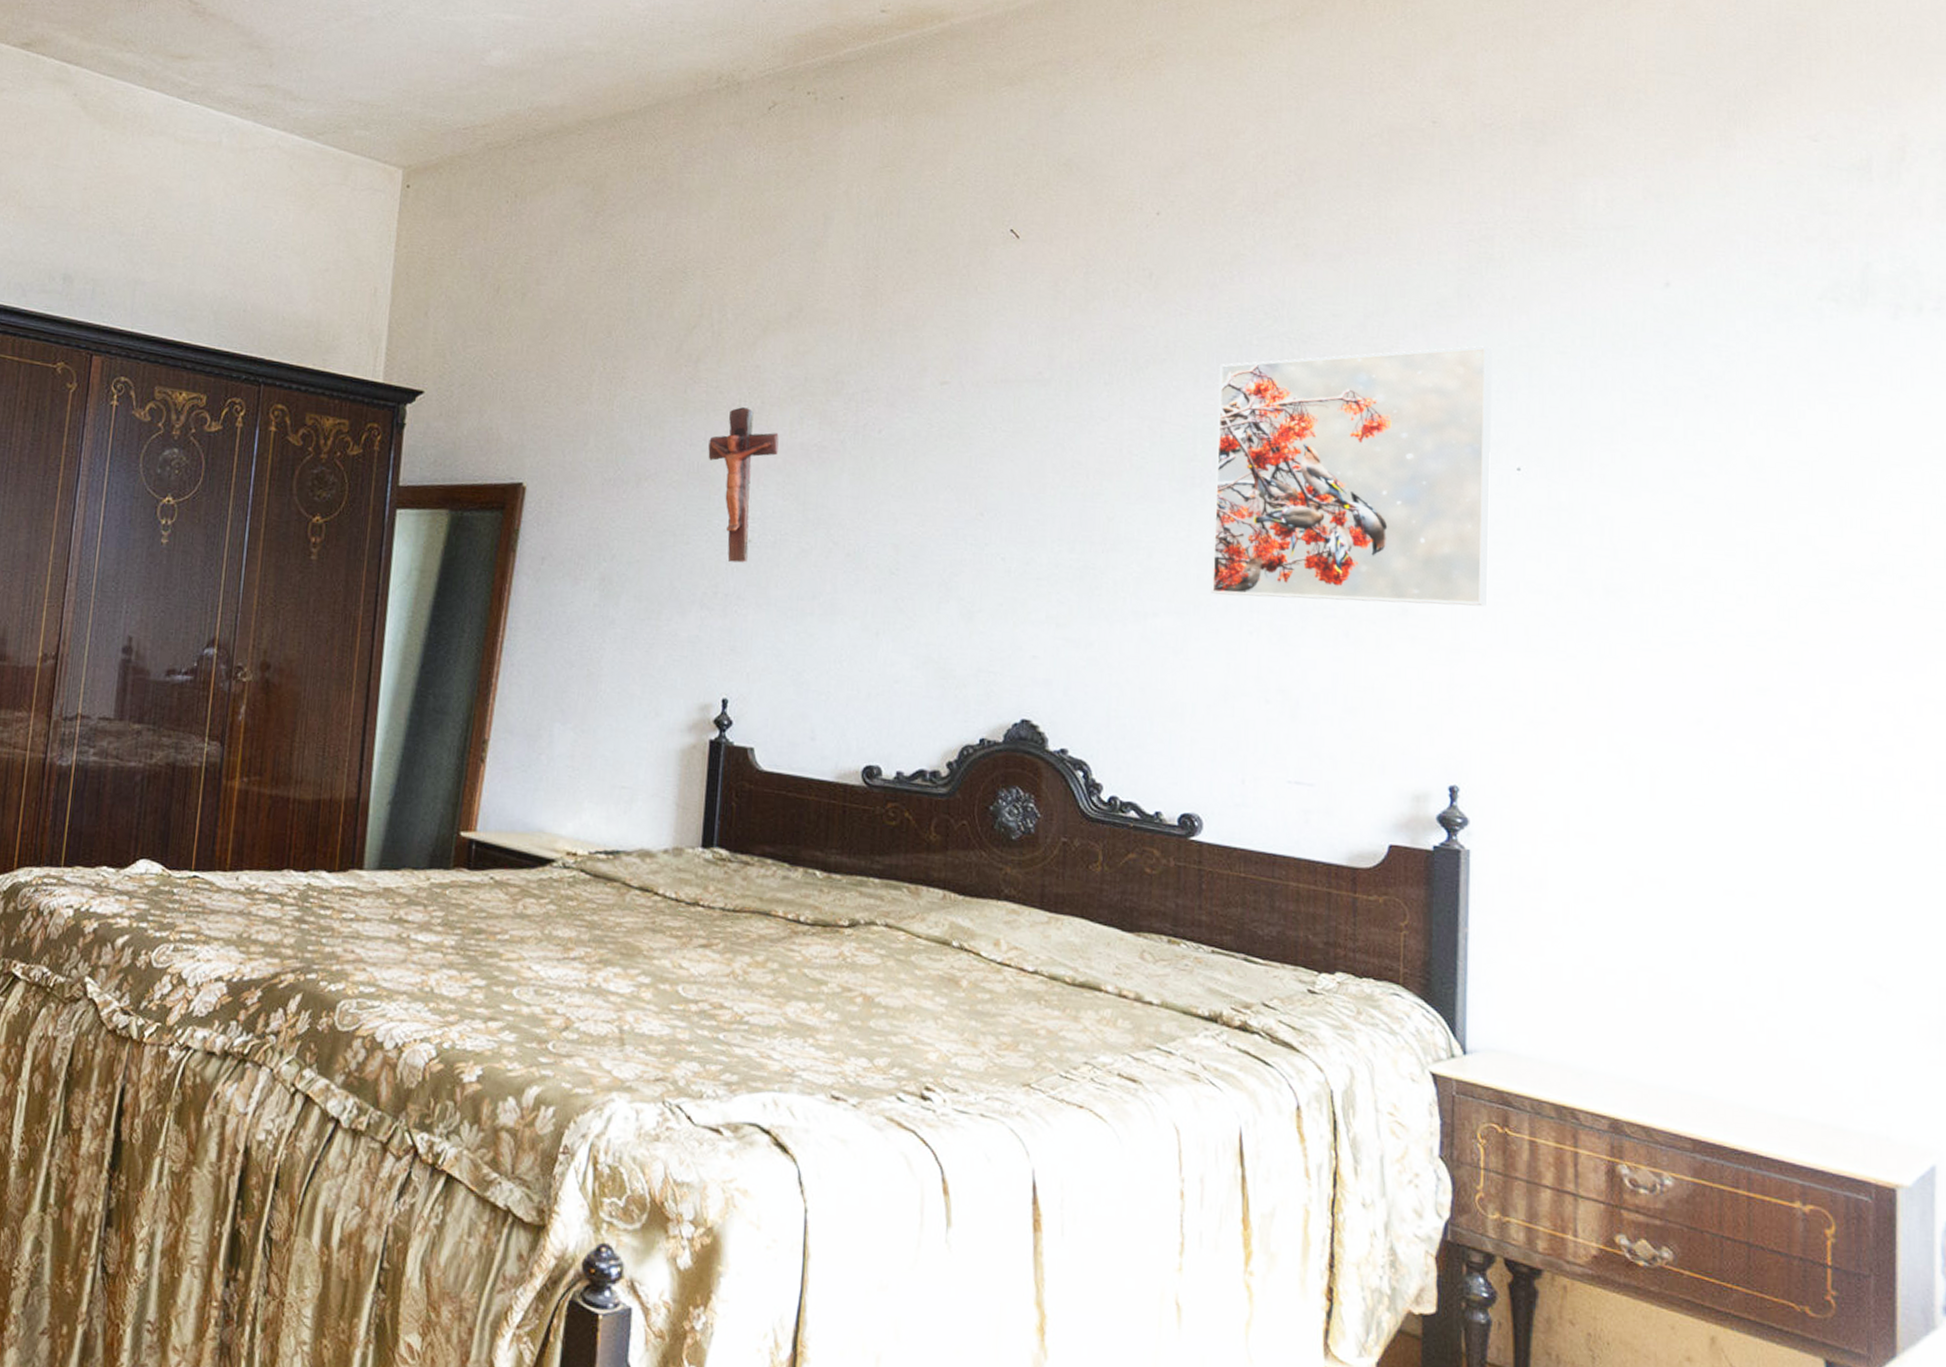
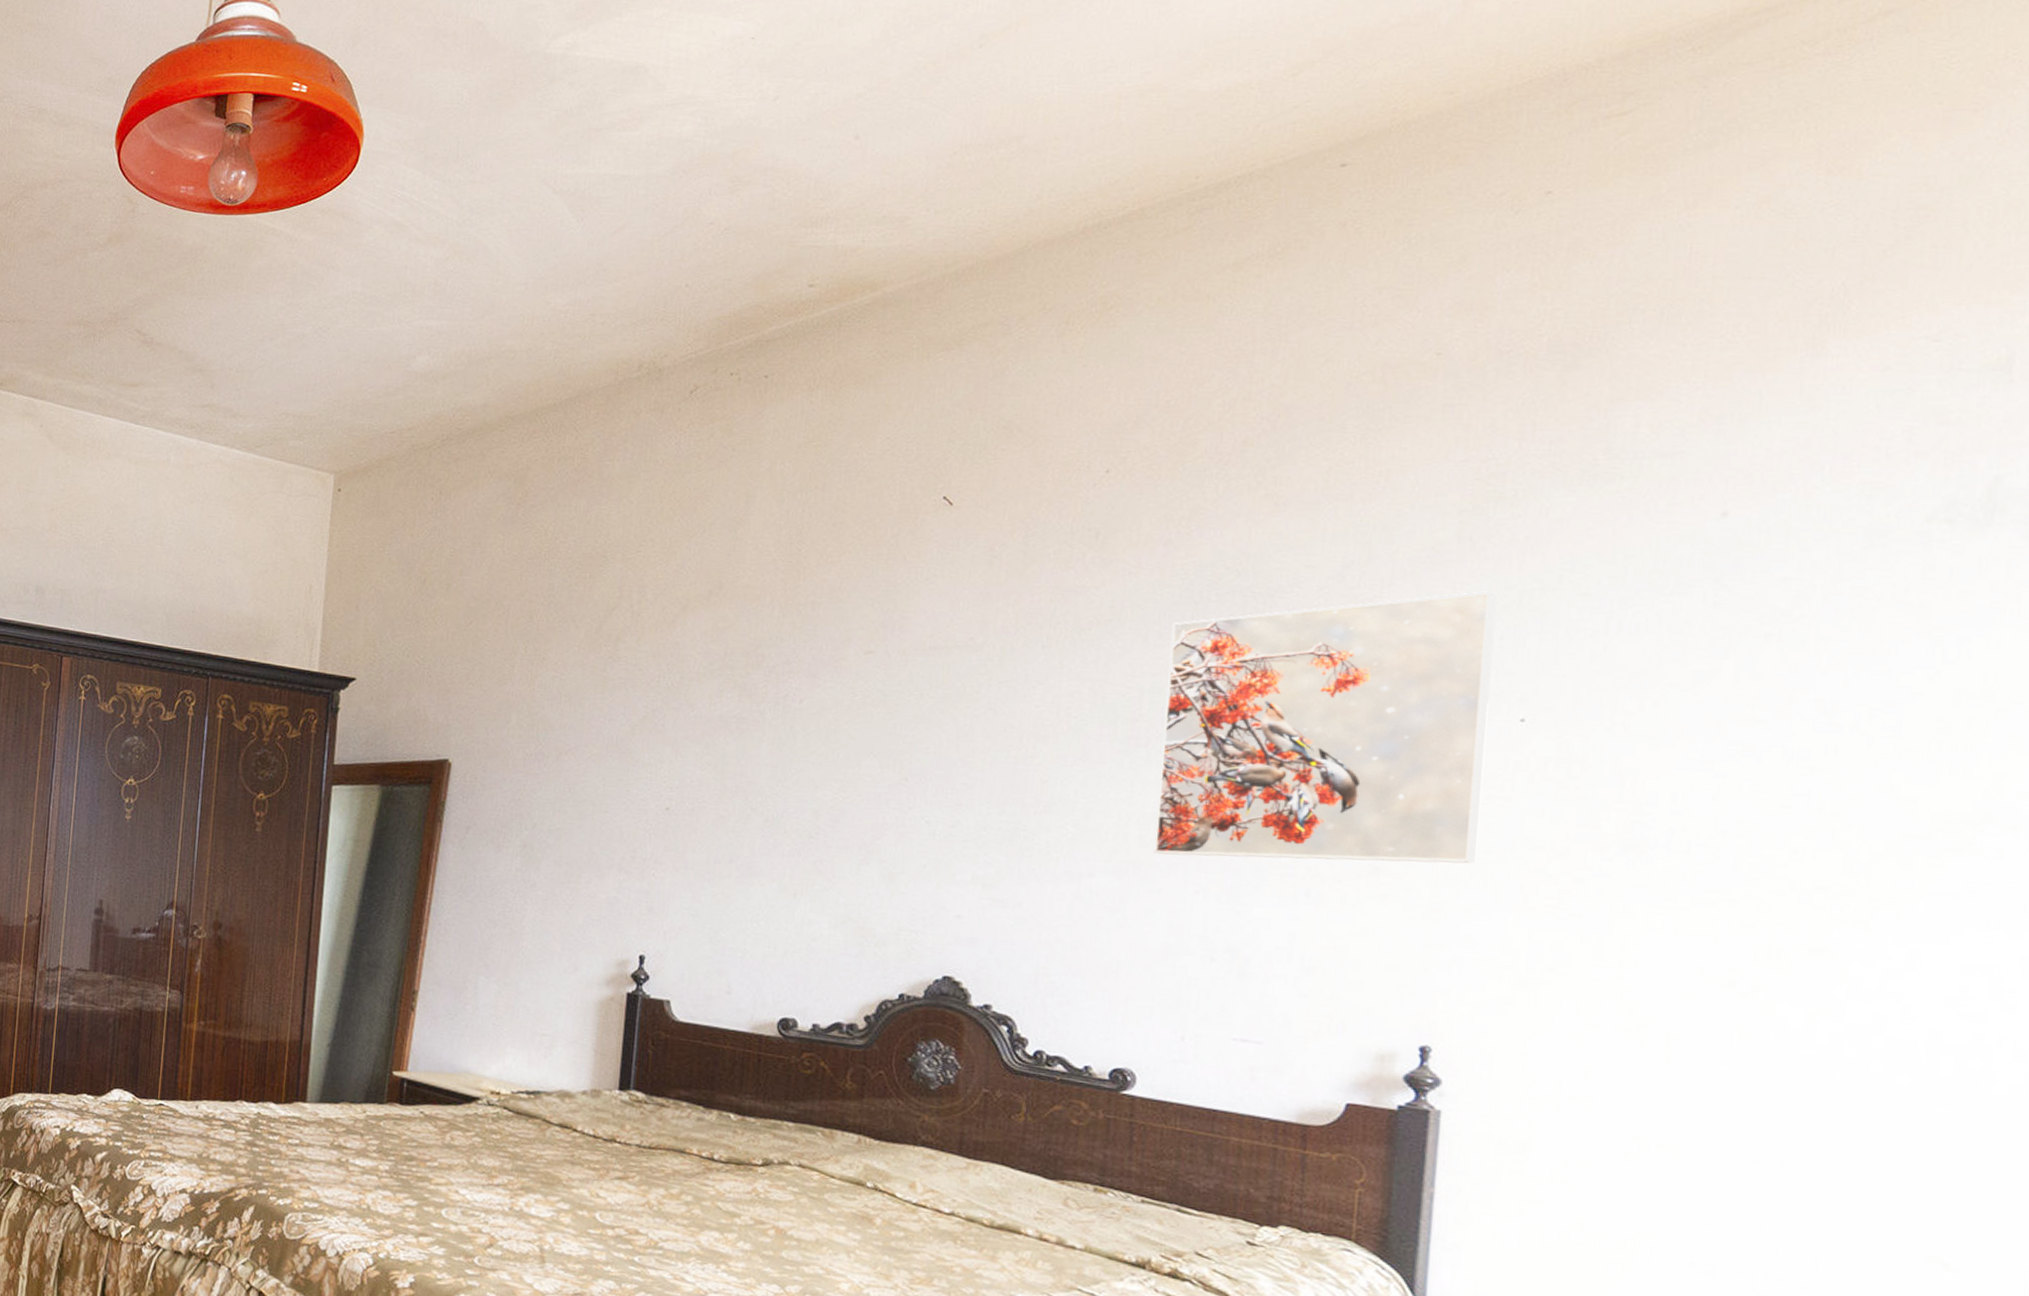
crucifix: present [708,407,779,563] -> none [627,683,698,830]

